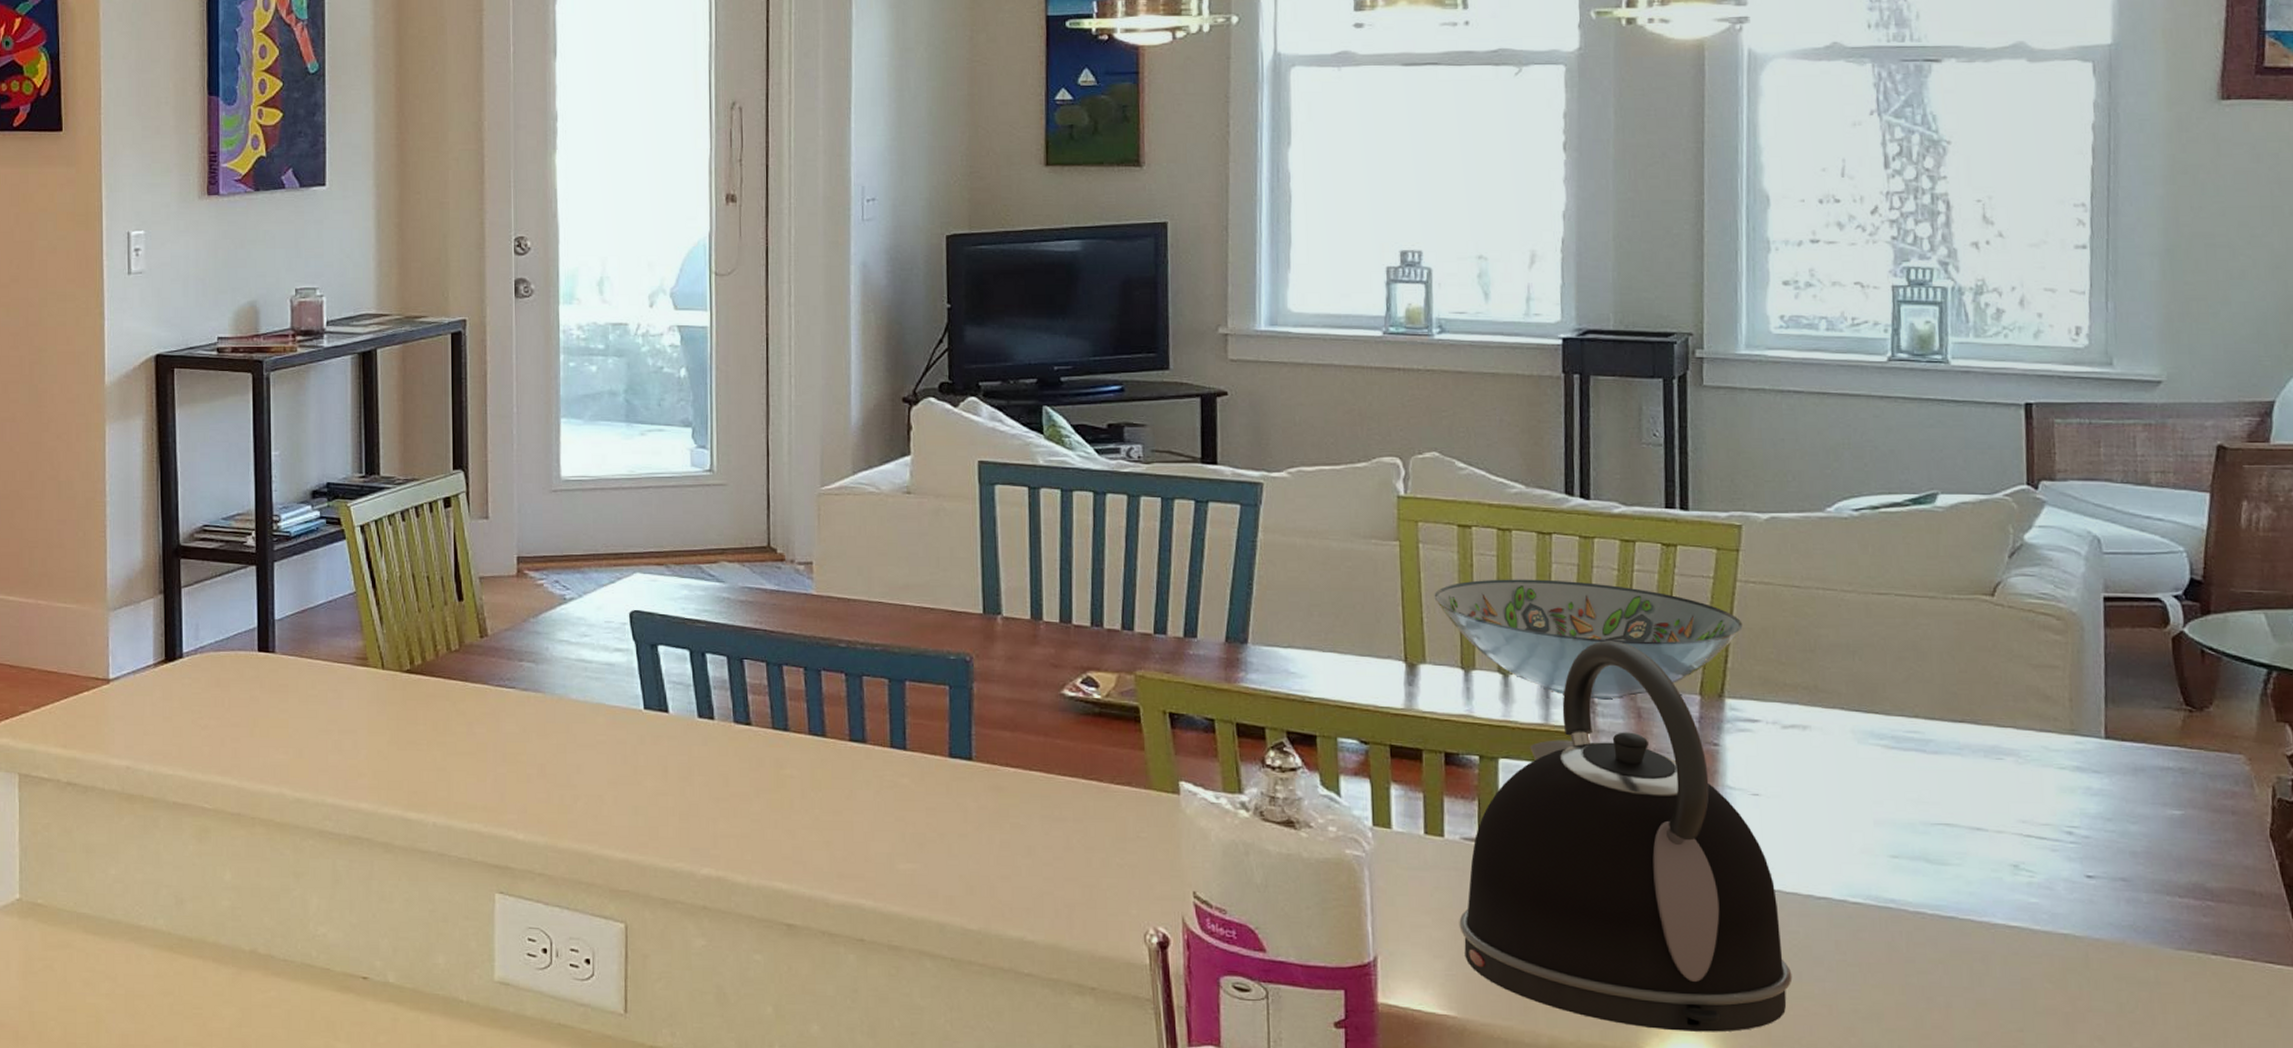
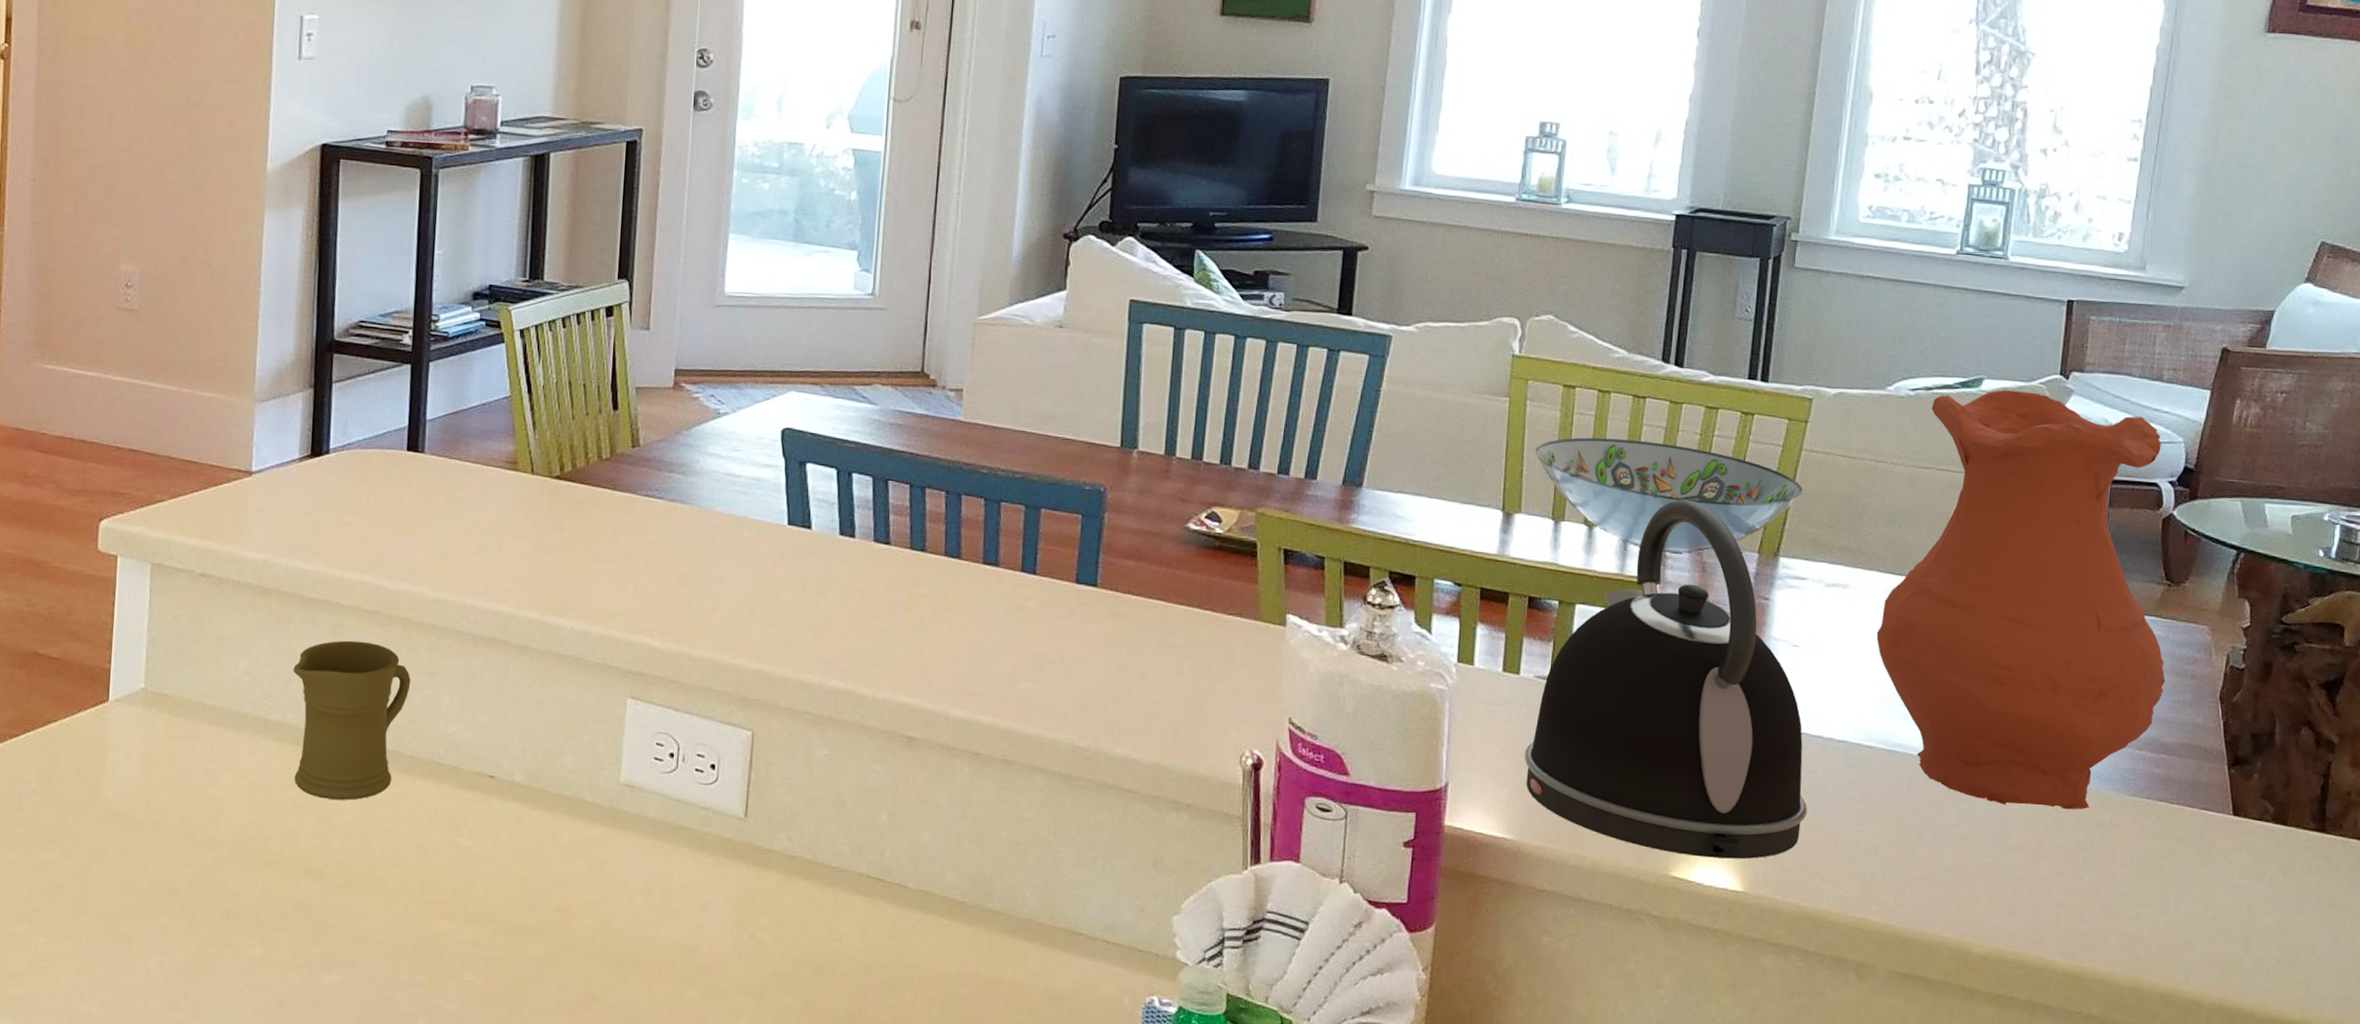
mug: none [162,844,278,1006] -> present [293,640,411,800]
vase: none [1848,504,2201,968] -> present [1876,389,2166,810]

